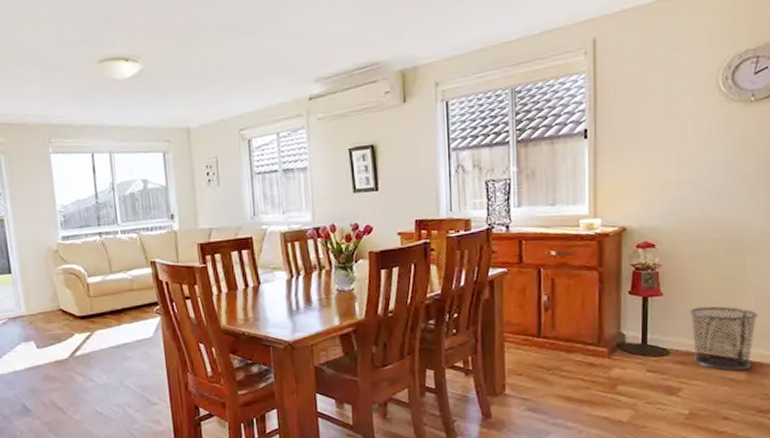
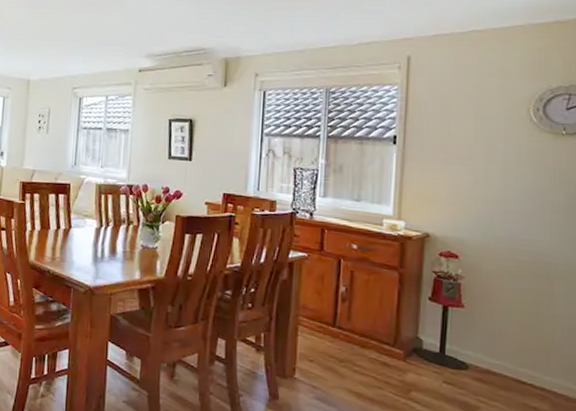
waste bin: present [689,306,759,371] -> none [491,326,565,401]

